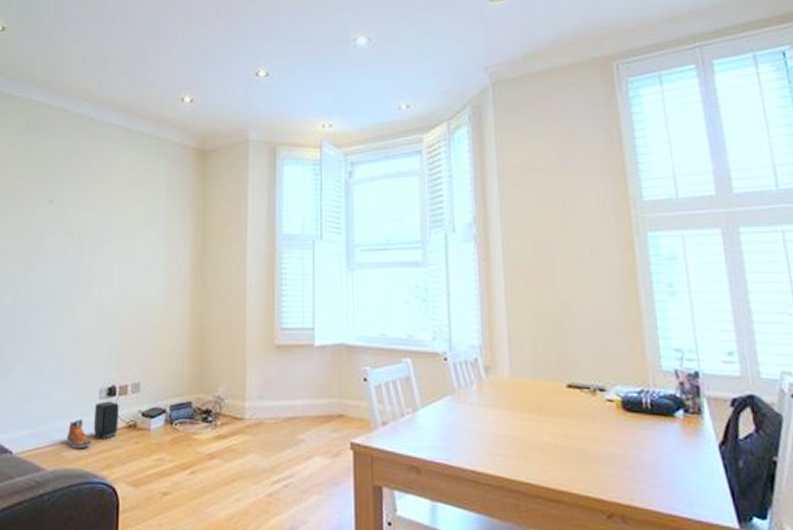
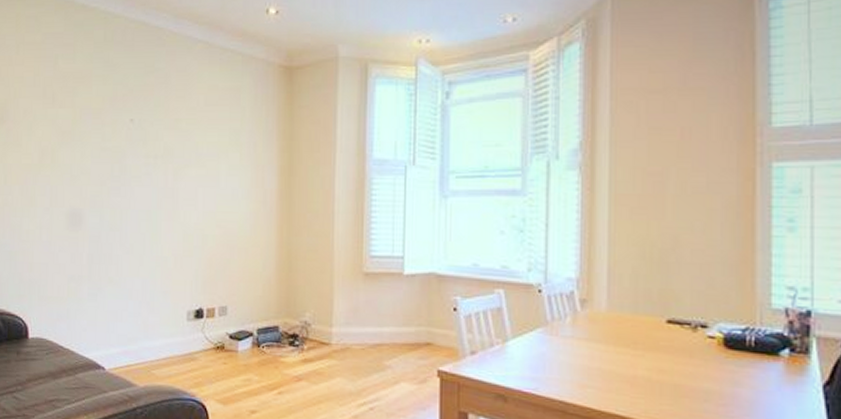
sneaker: present [66,418,92,449] -> none [156,339,181,368]
speaker: present [93,401,119,441] -> none [182,323,207,360]

